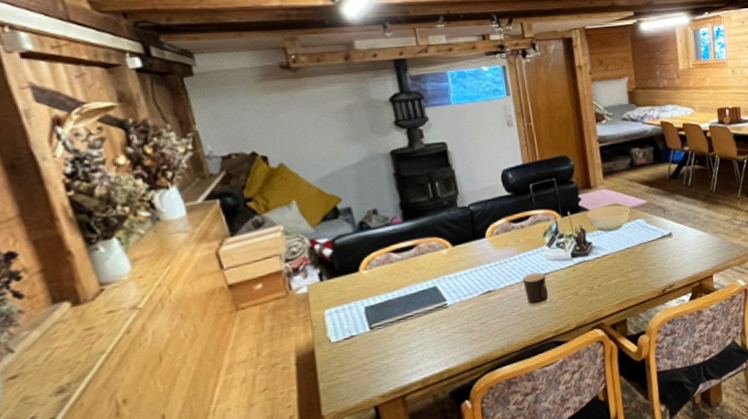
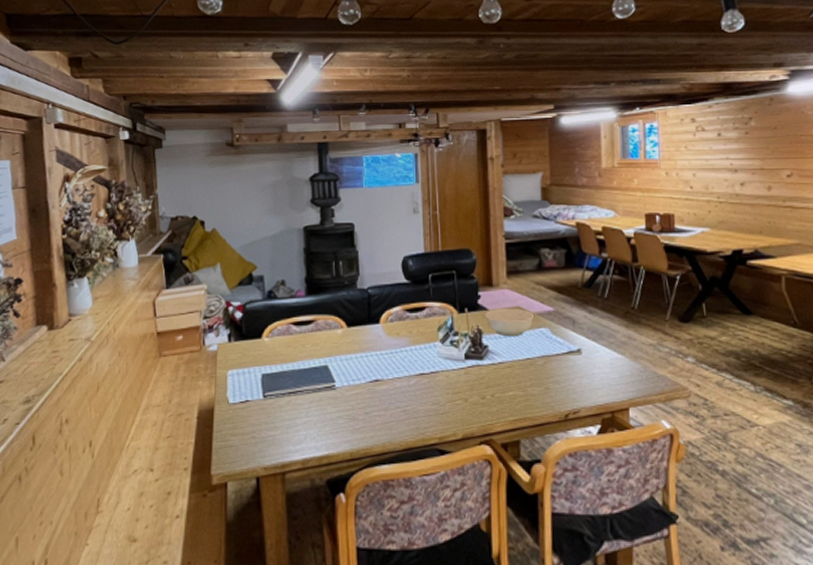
mug: present [522,272,549,306] -> none [411,369,436,405]

